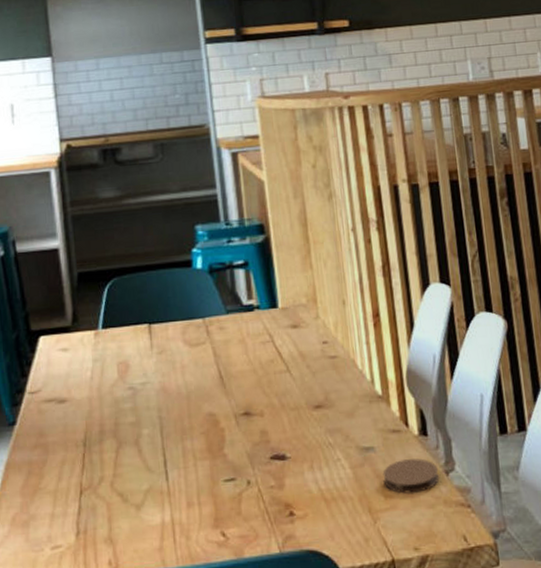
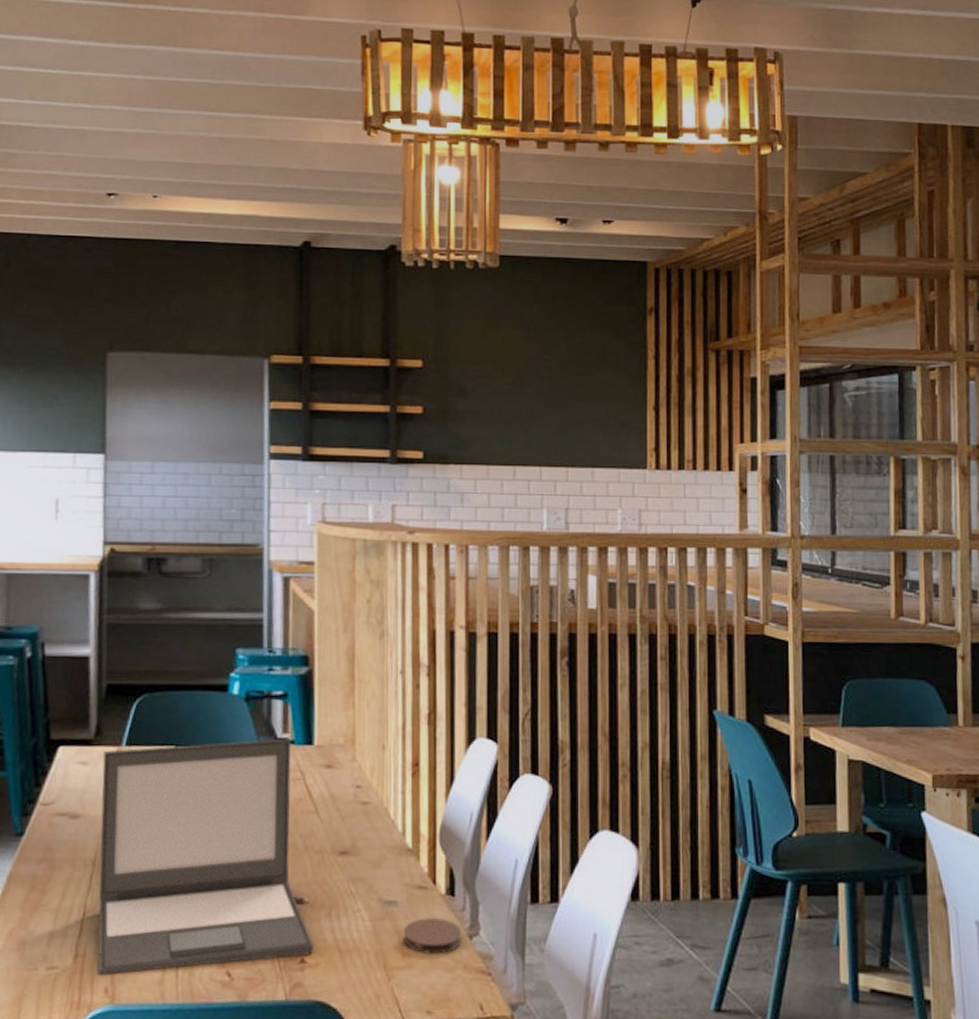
laptop: none [82,305,301,549] -> present [98,739,315,976]

